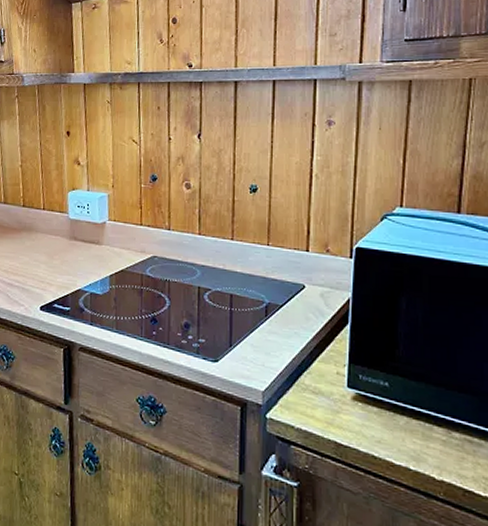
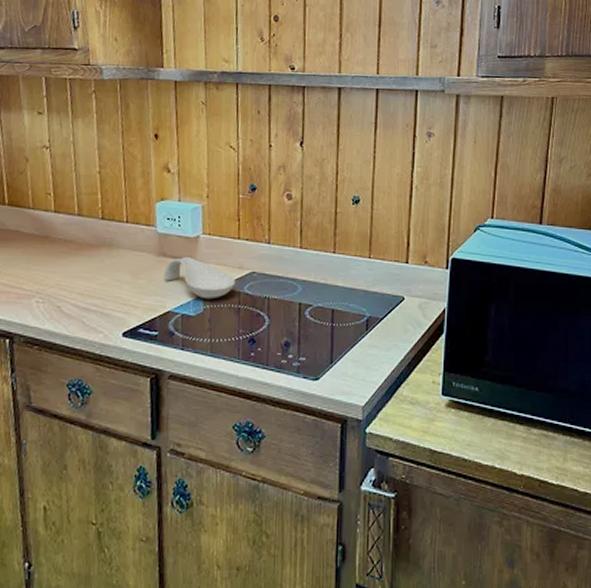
spoon rest: none [74,241,139,280] -> present [163,257,236,300]

